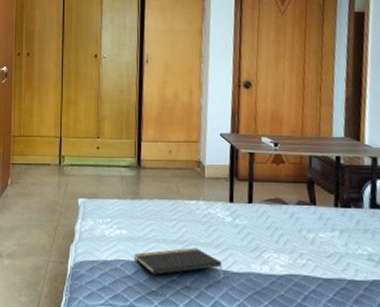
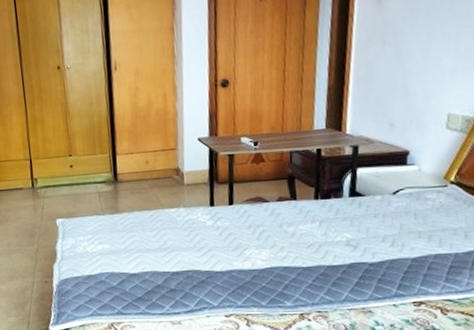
notepad: present [134,247,223,275] -> none [118,253,206,282]

